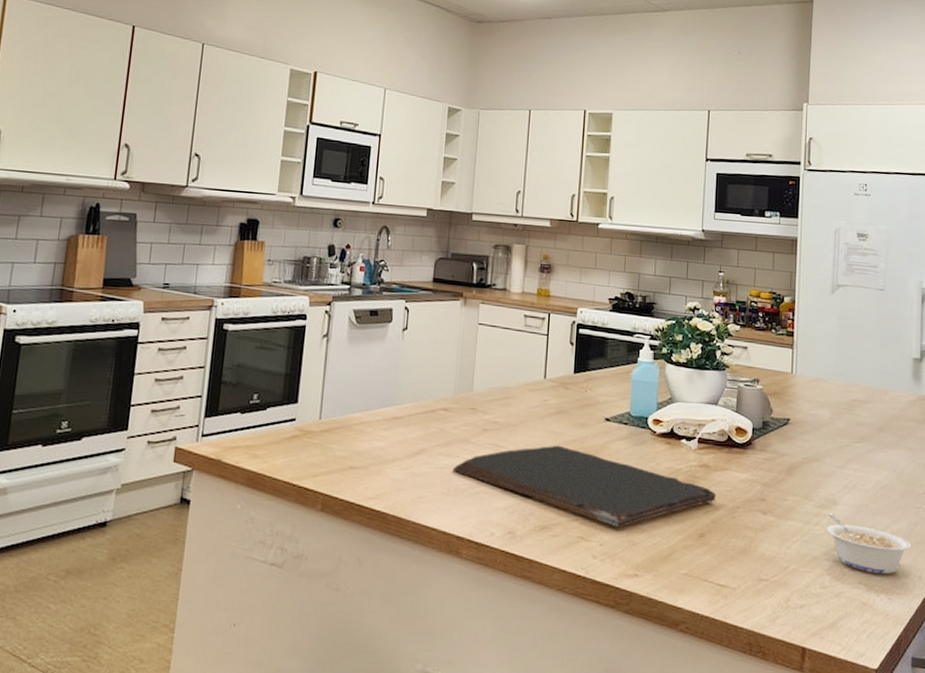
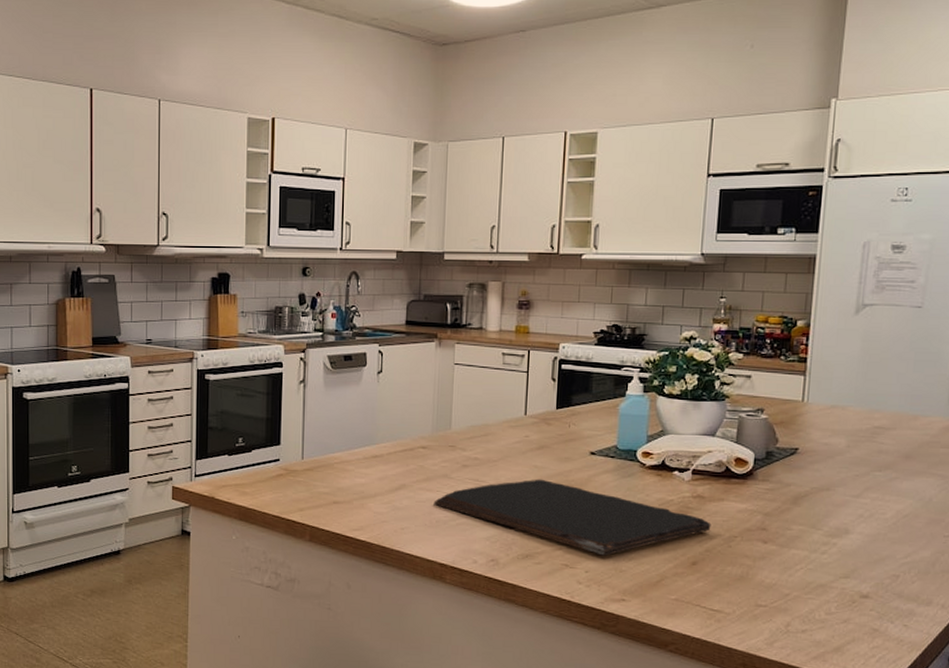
legume: present [826,514,912,574] -> none [835,542,936,602]

